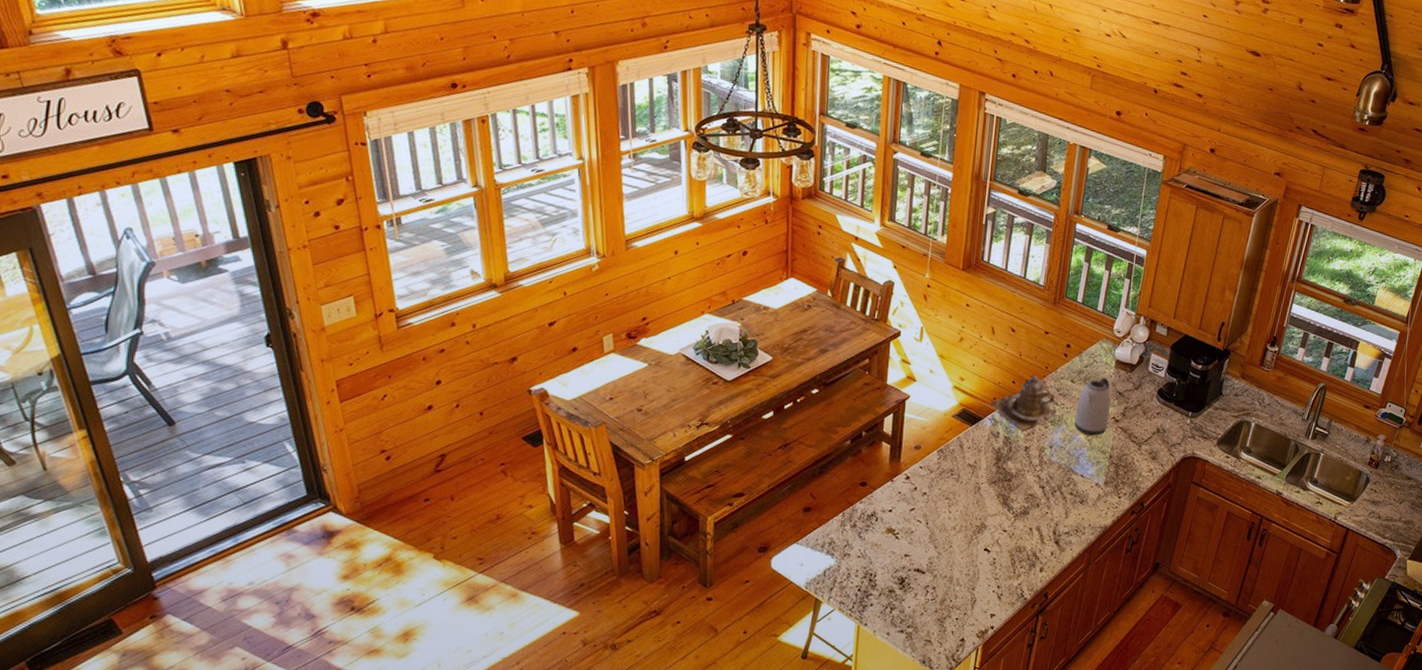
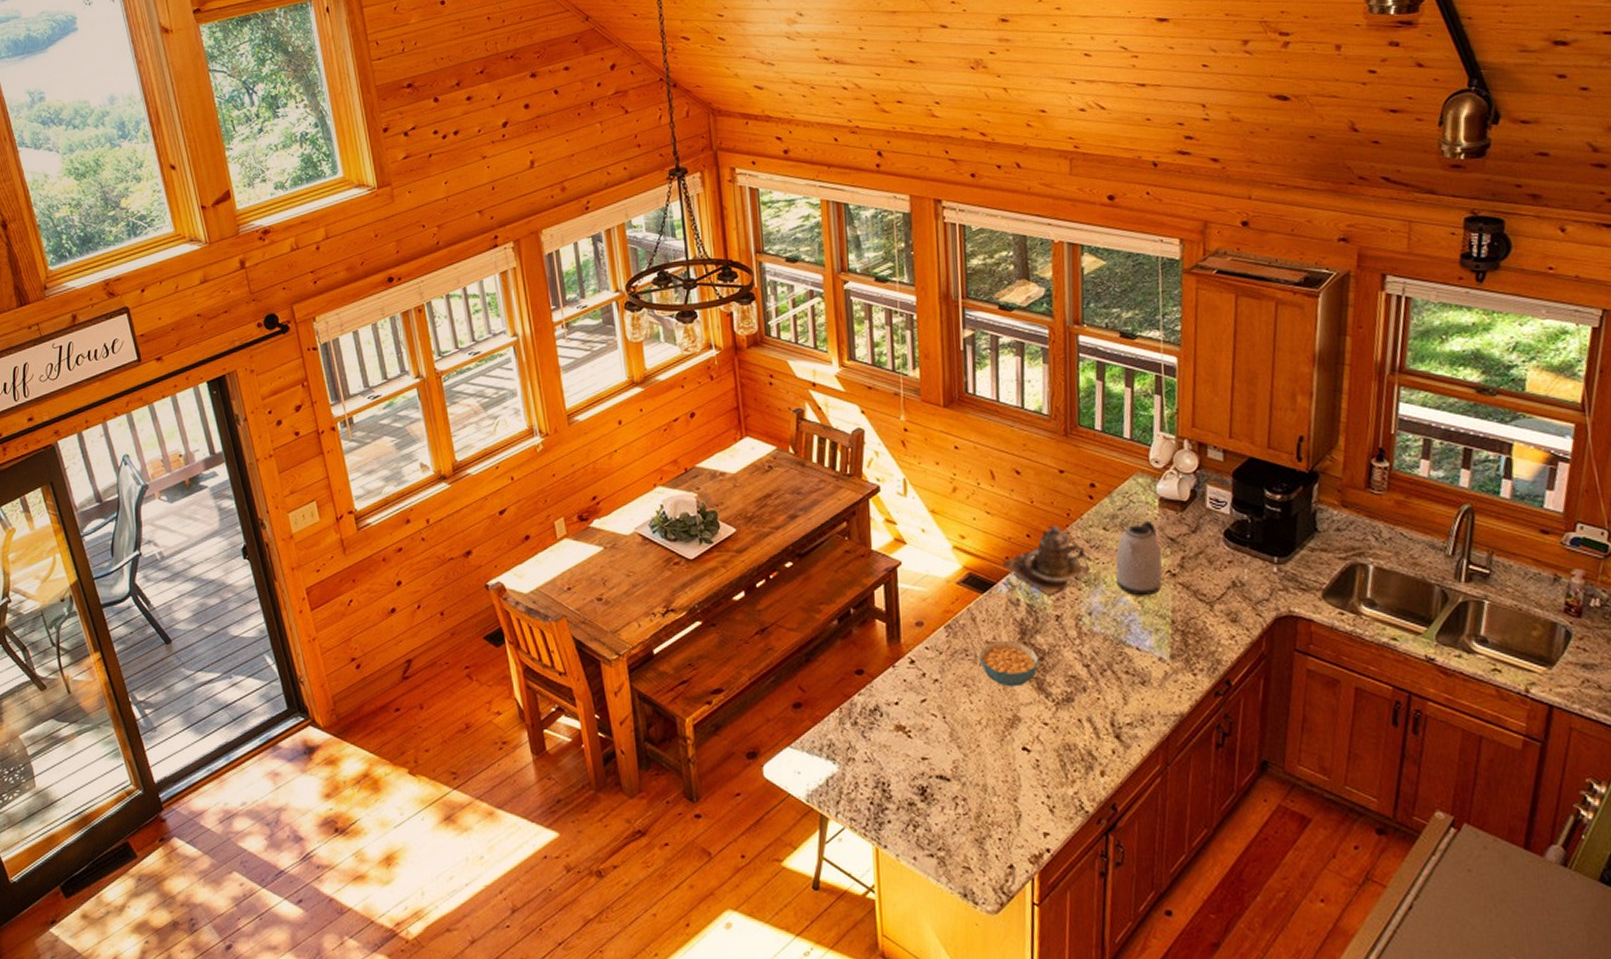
cereal bowl: none [961,464,1007,501] -> present [978,640,1039,687]

